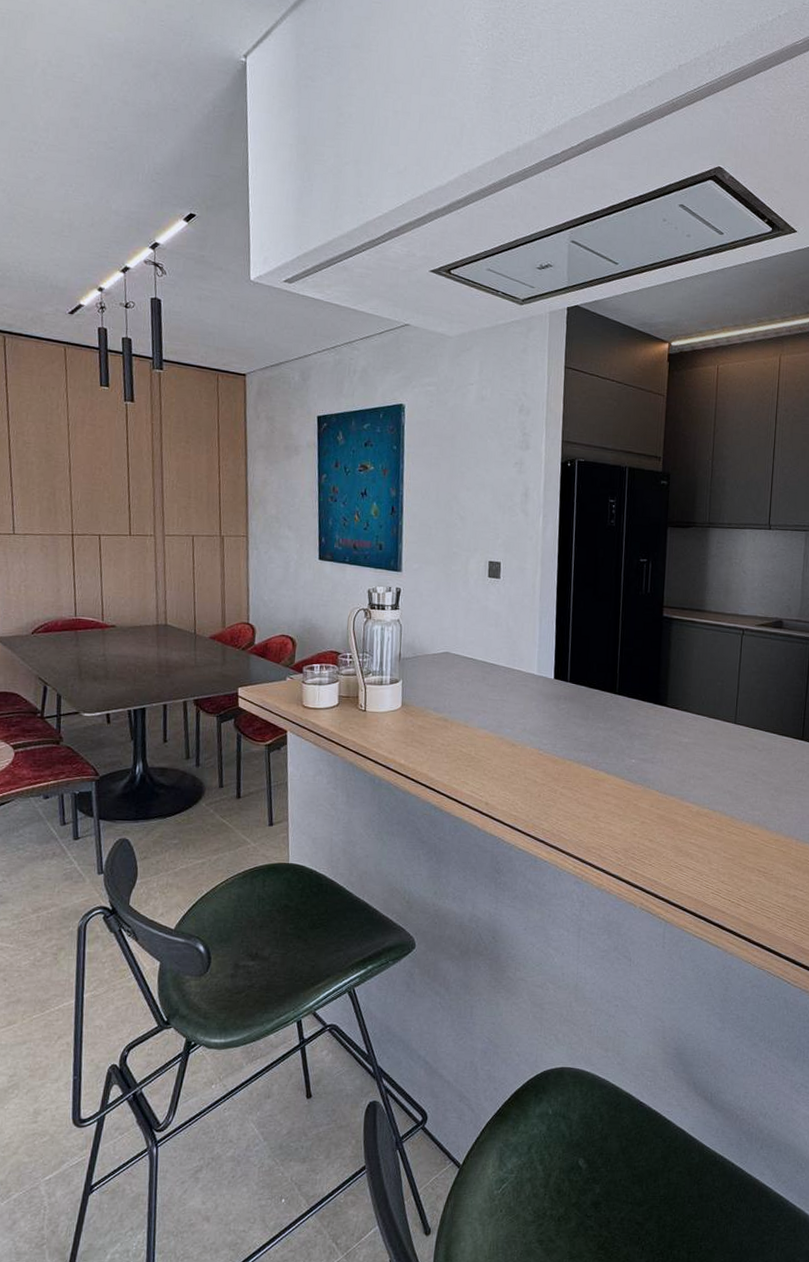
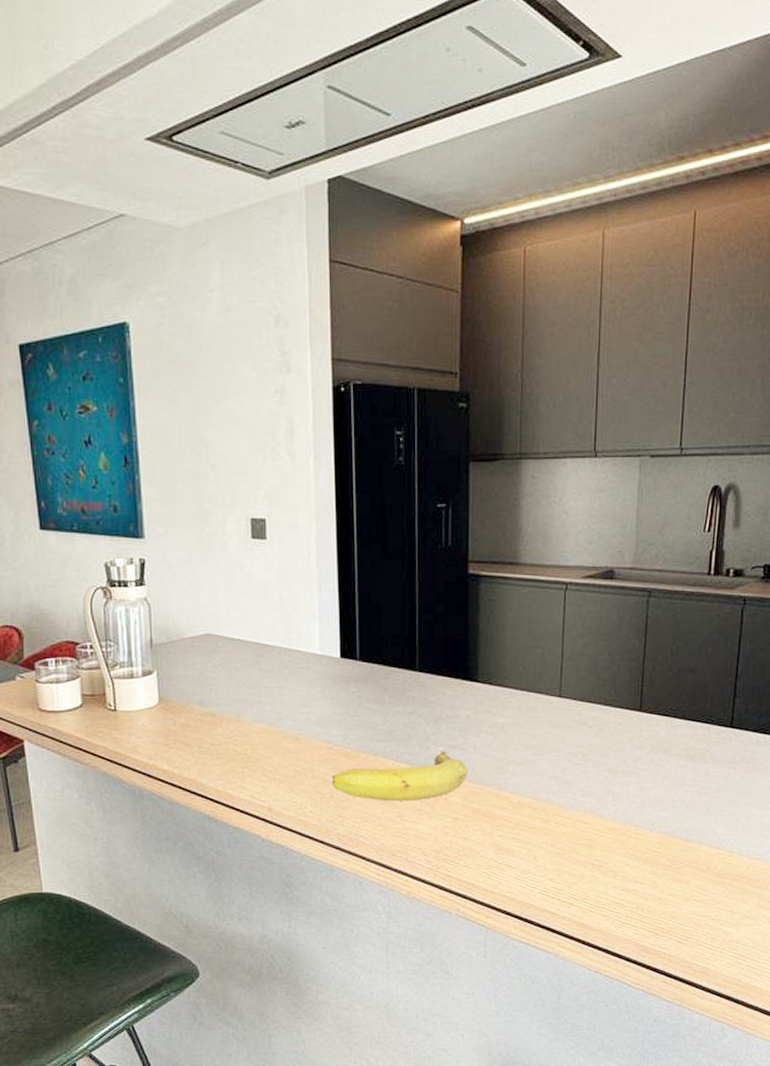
fruit: none [540,763,655,805] -> present [332,750,467,801]

